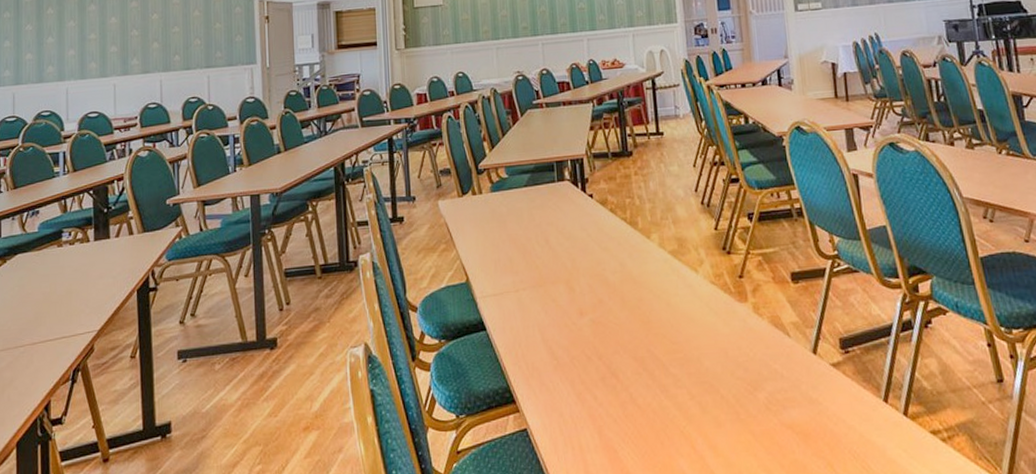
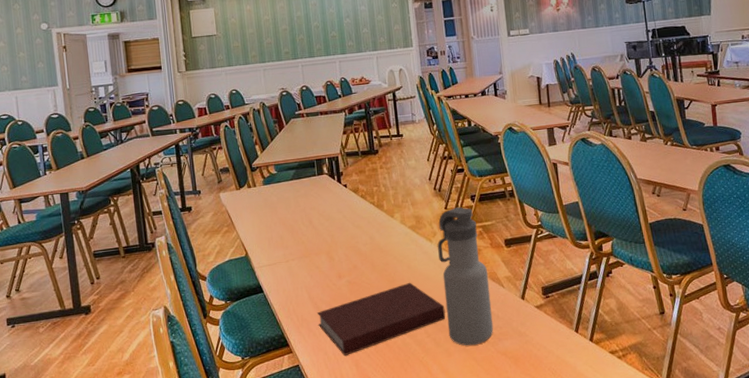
notebook: none [551,324,715,419] -> present [317,282,446,356]
water bottle: none [705,227,777,414] -> present [437,206,494,346]

